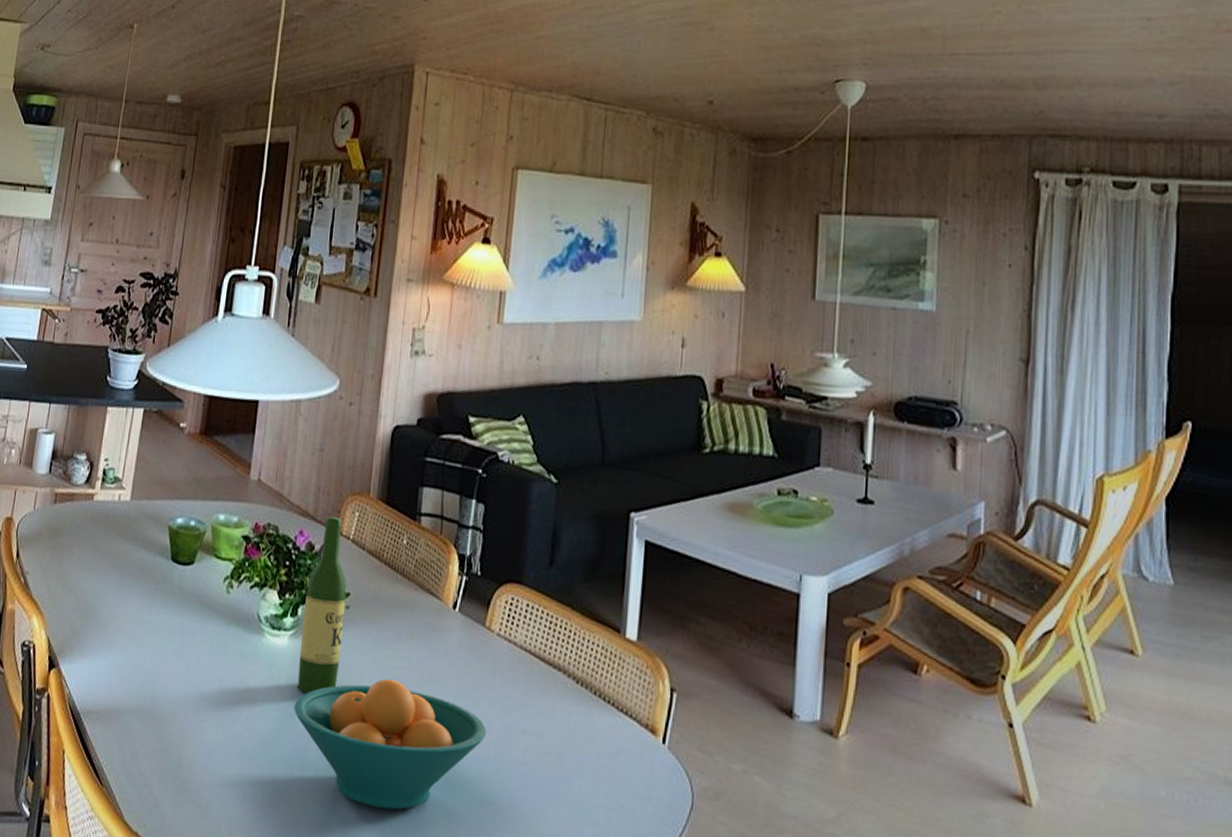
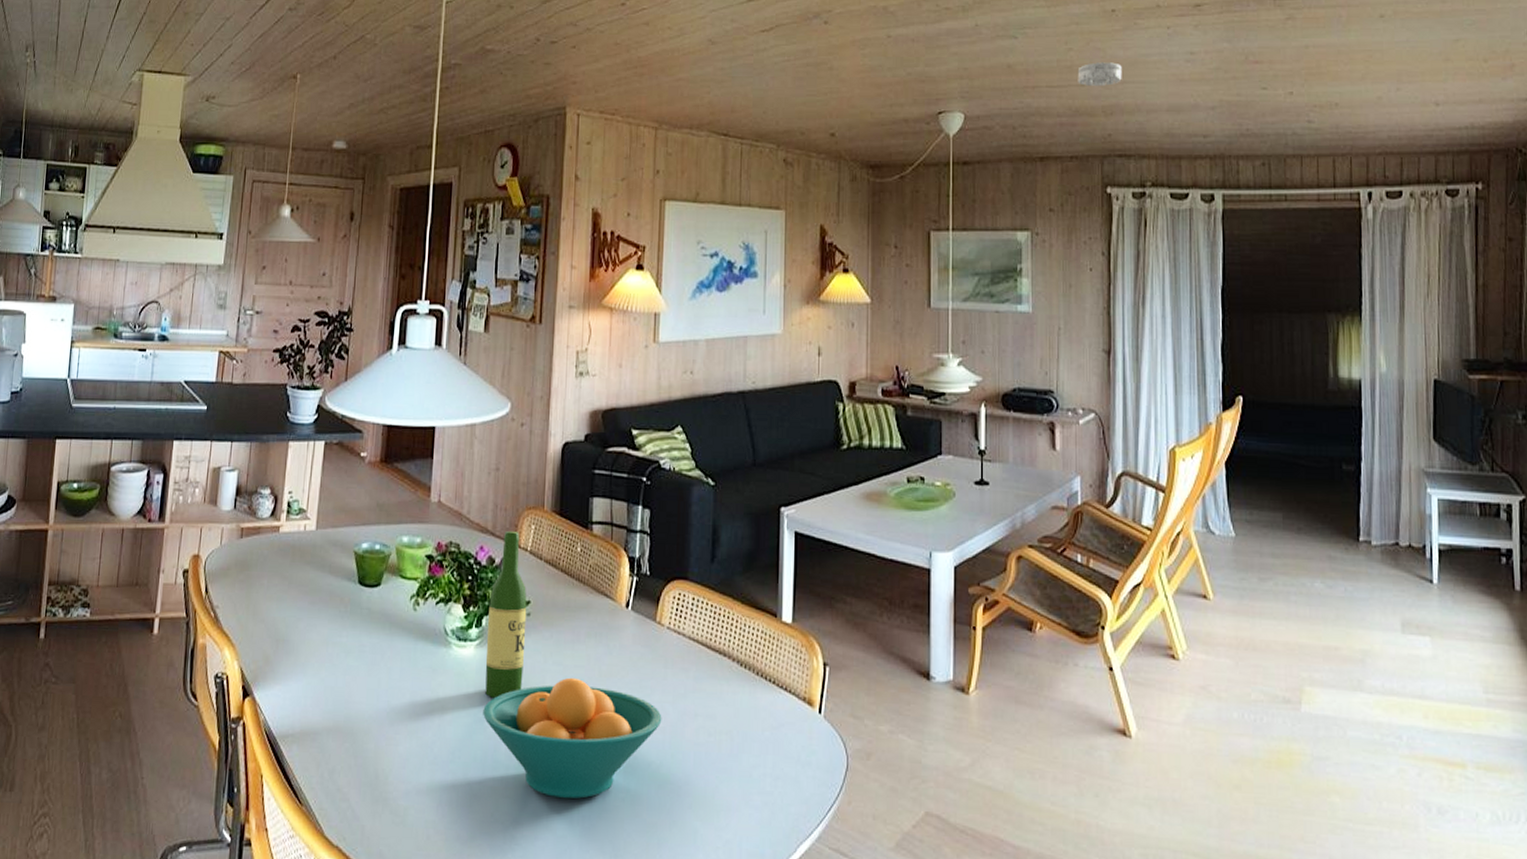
smoke detector: none [1005,27,1060,55] -> present [1077,62,1122,86]

